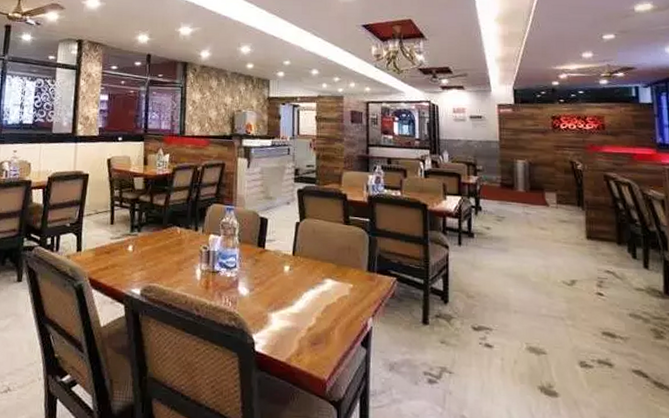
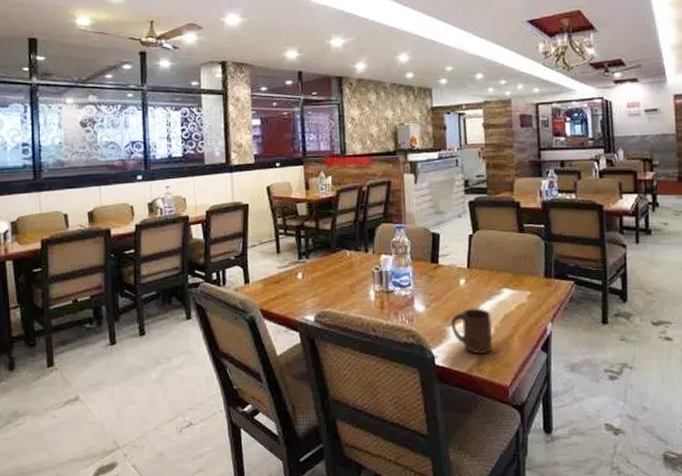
cup: none [273,296,314,345] -> present [451,308,493,355]

